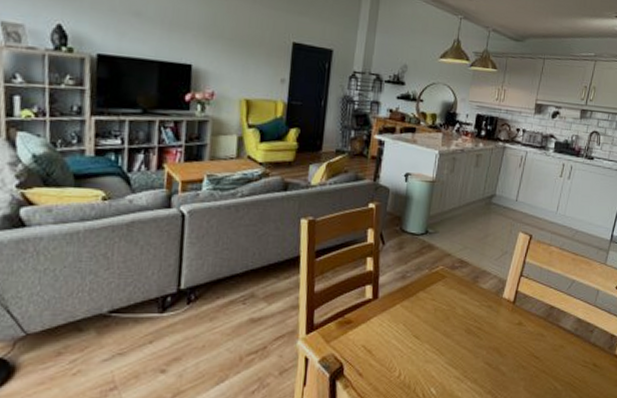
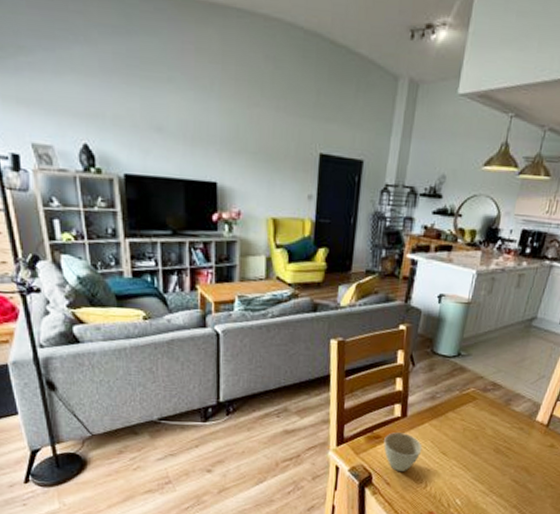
cup: none [355,316,395,361] -> present [383,432,422,472]

